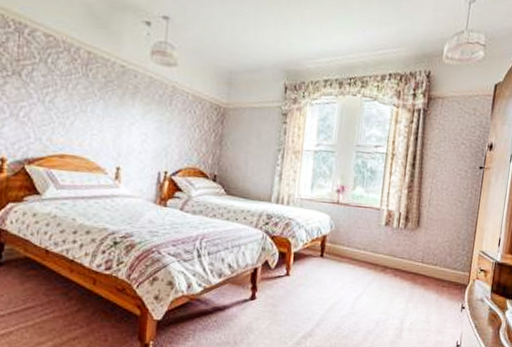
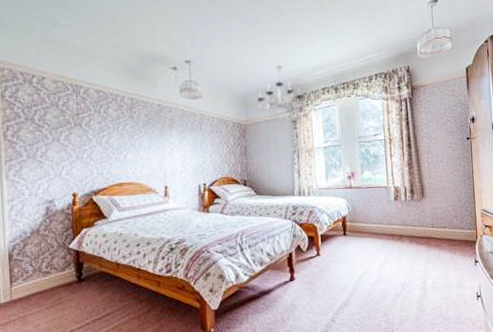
chandelier: none [242,42,301,110] -> present [257,65,304,120]

